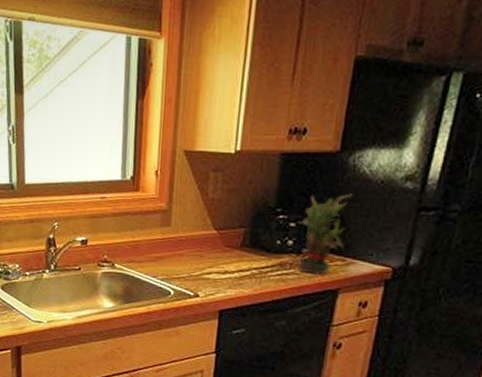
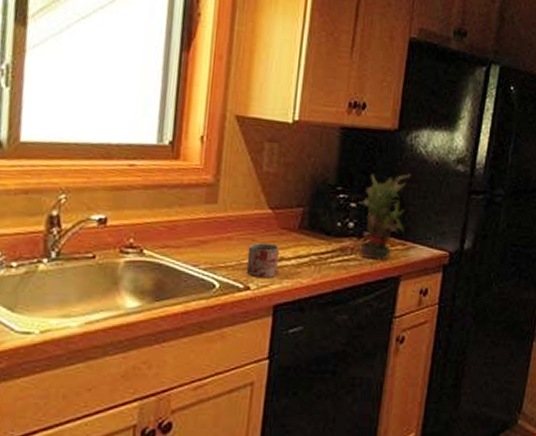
mug: none [195,258,223,288] -> present [246,243,279,278]

